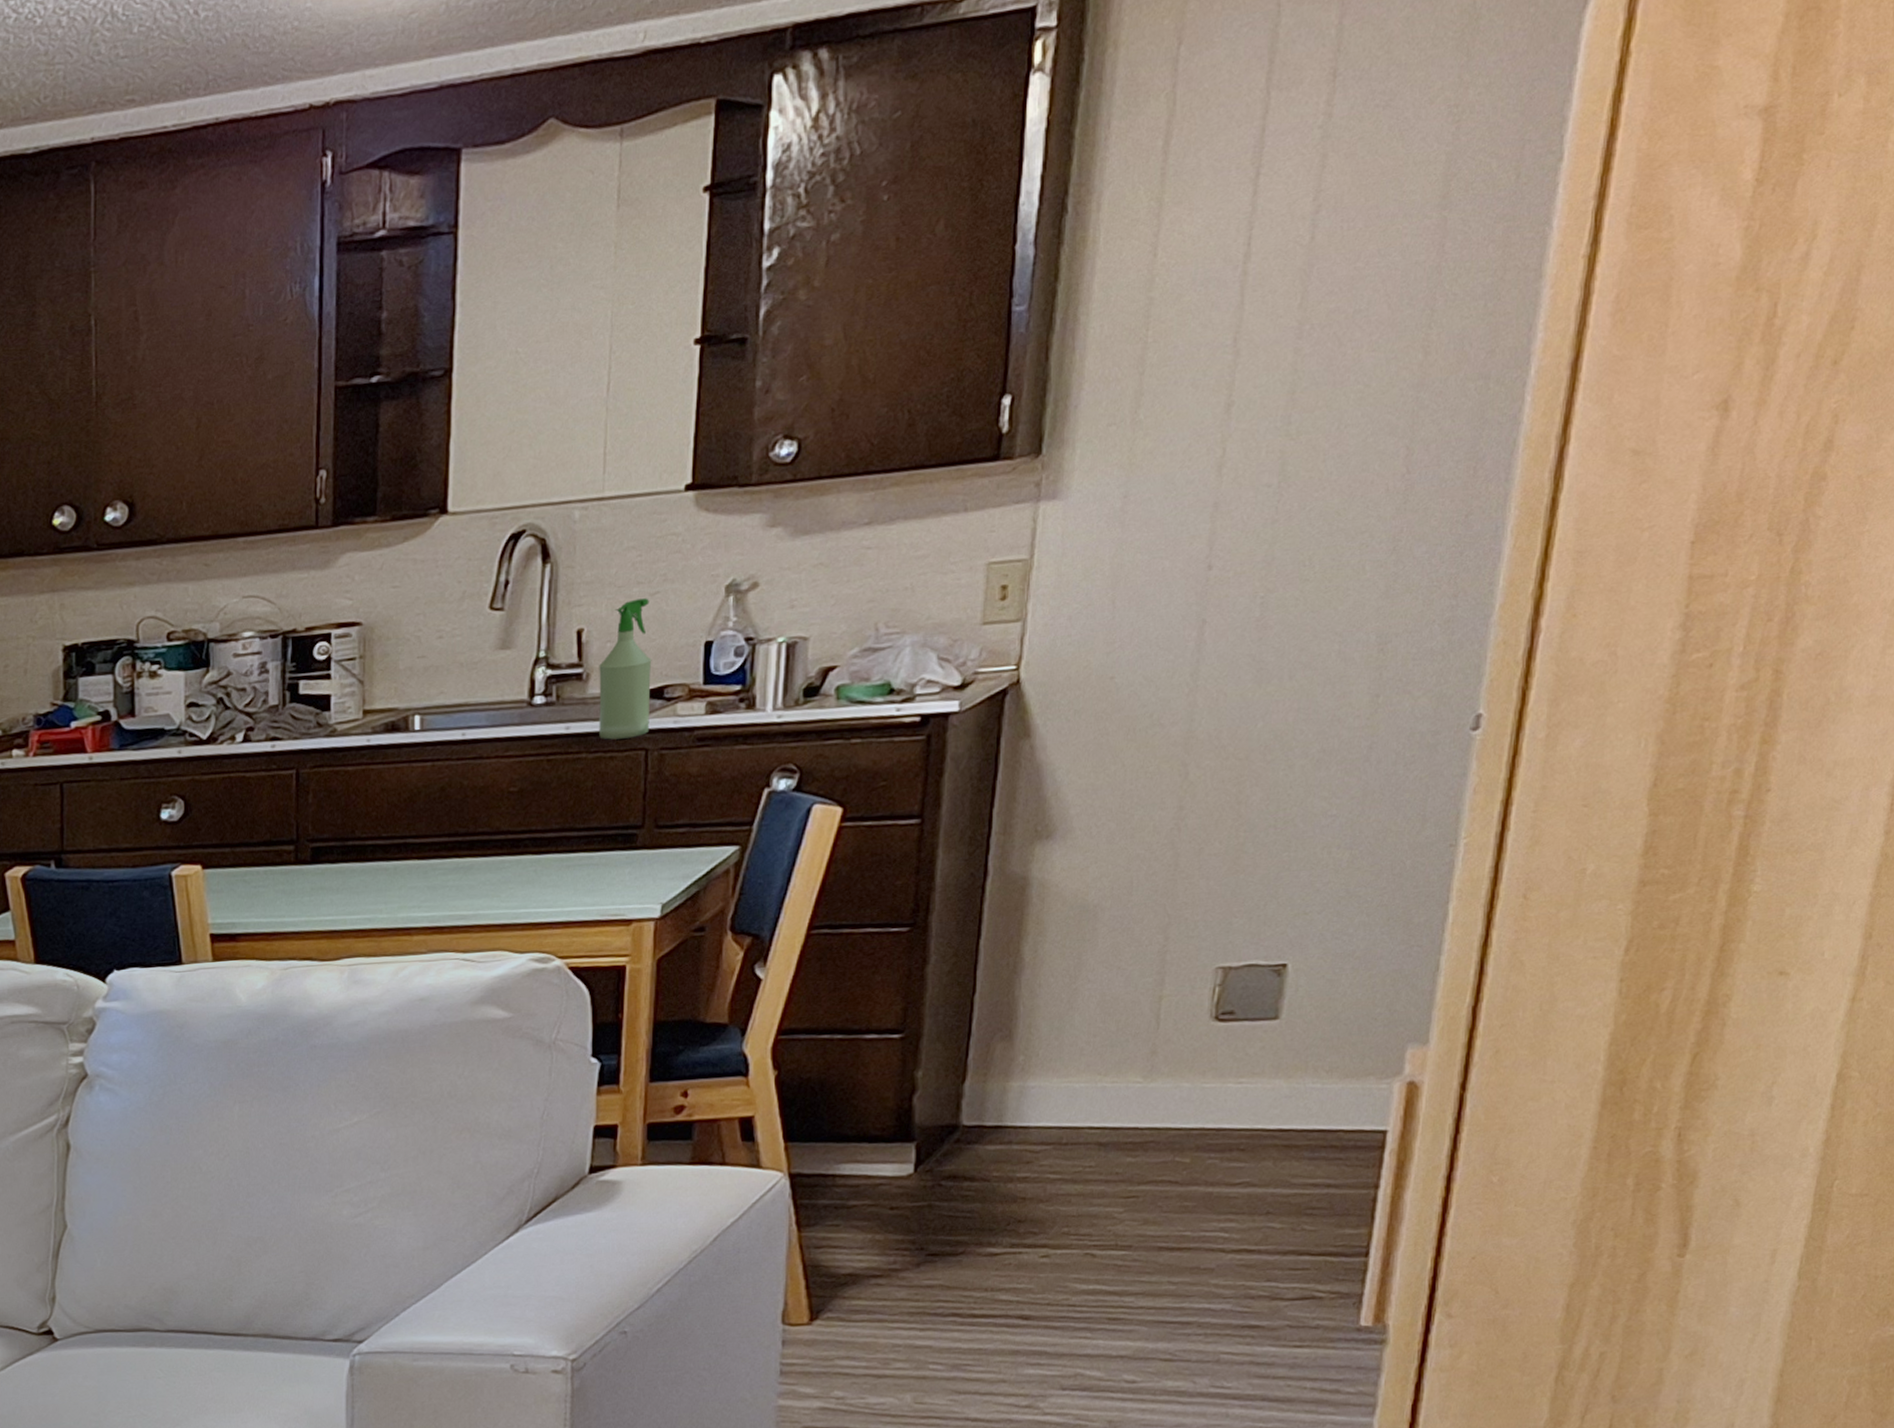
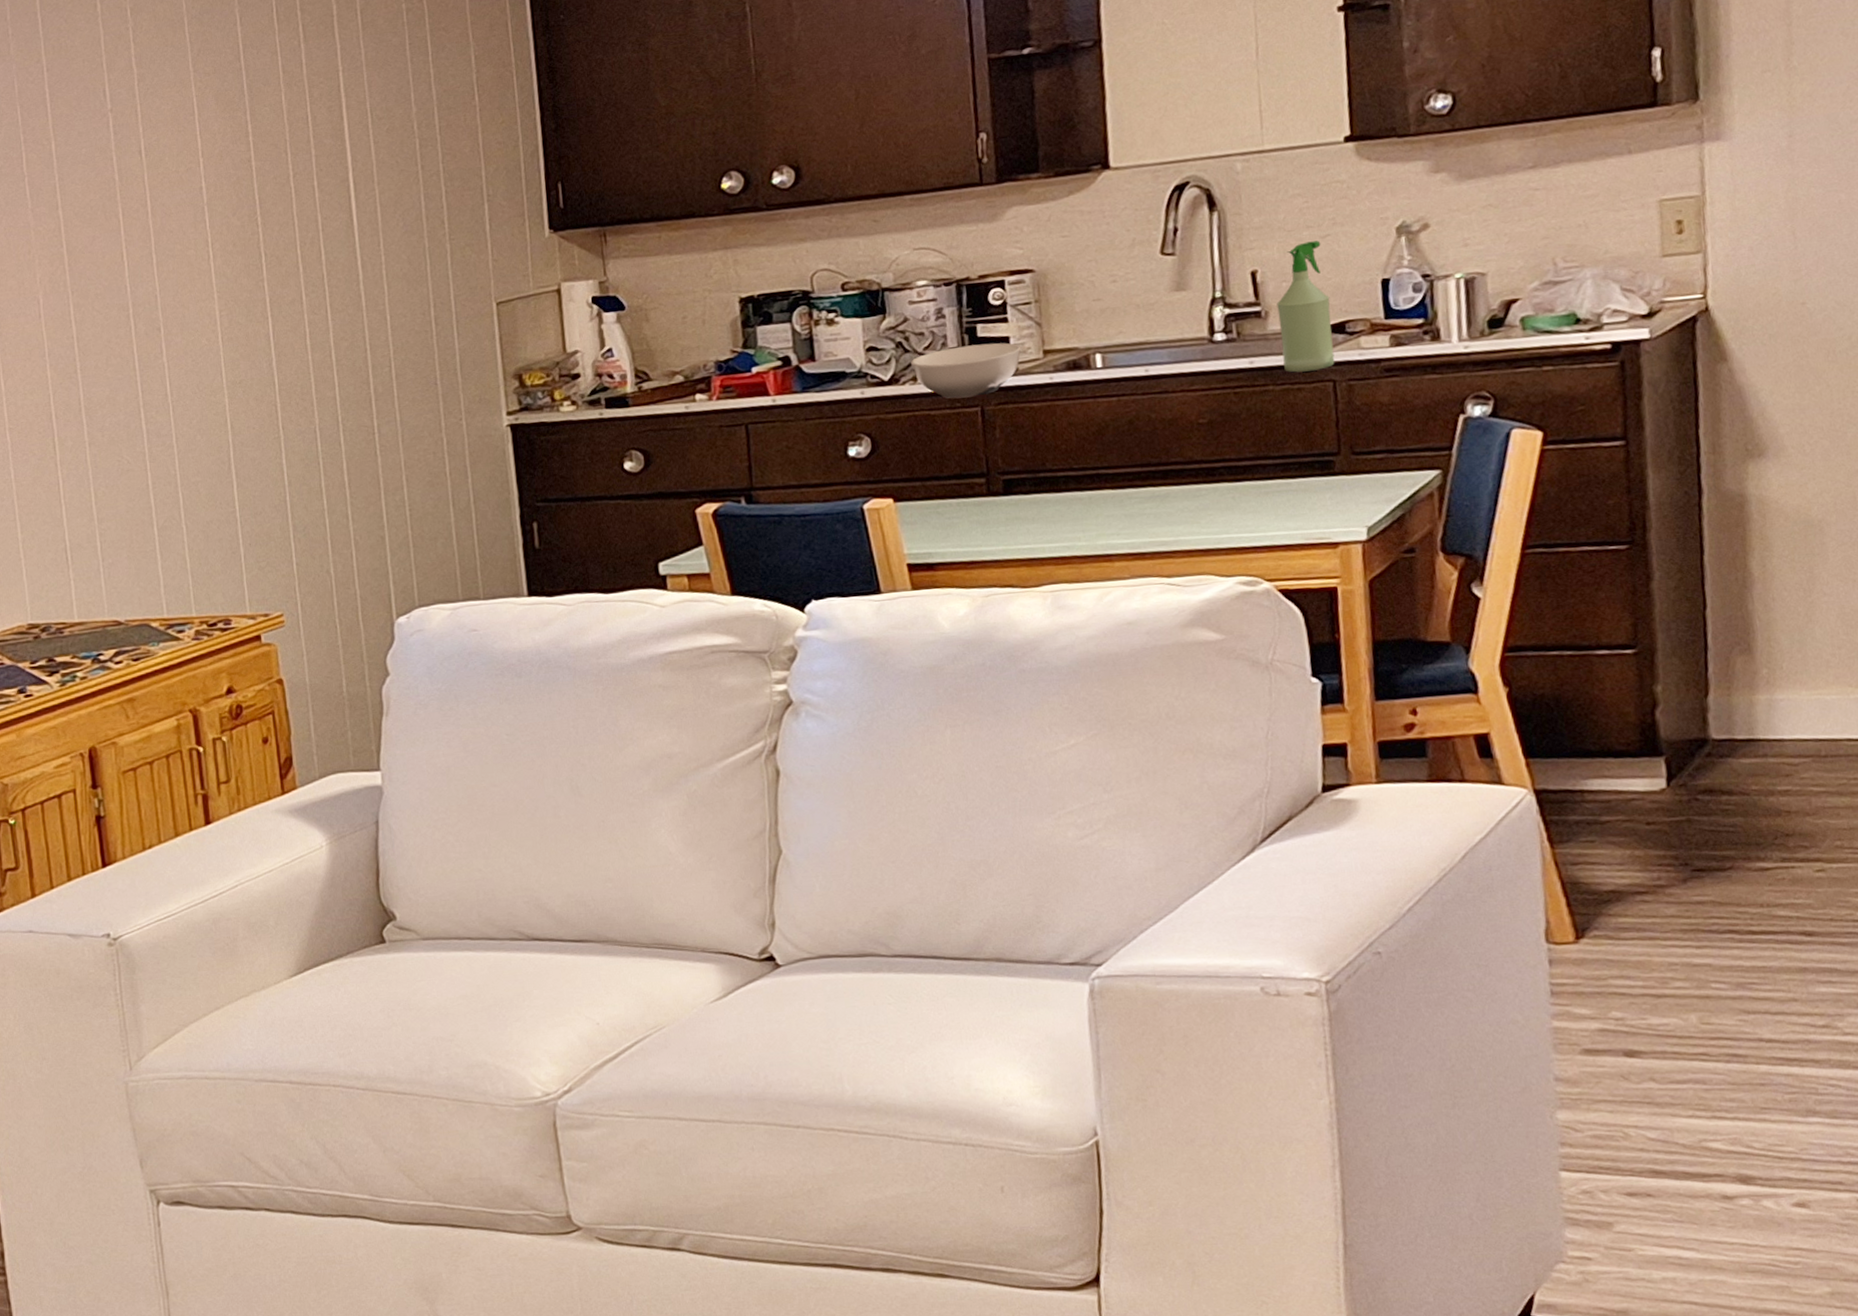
bowl: none [231,701,342,761] -> present [911,342,1021,399]

